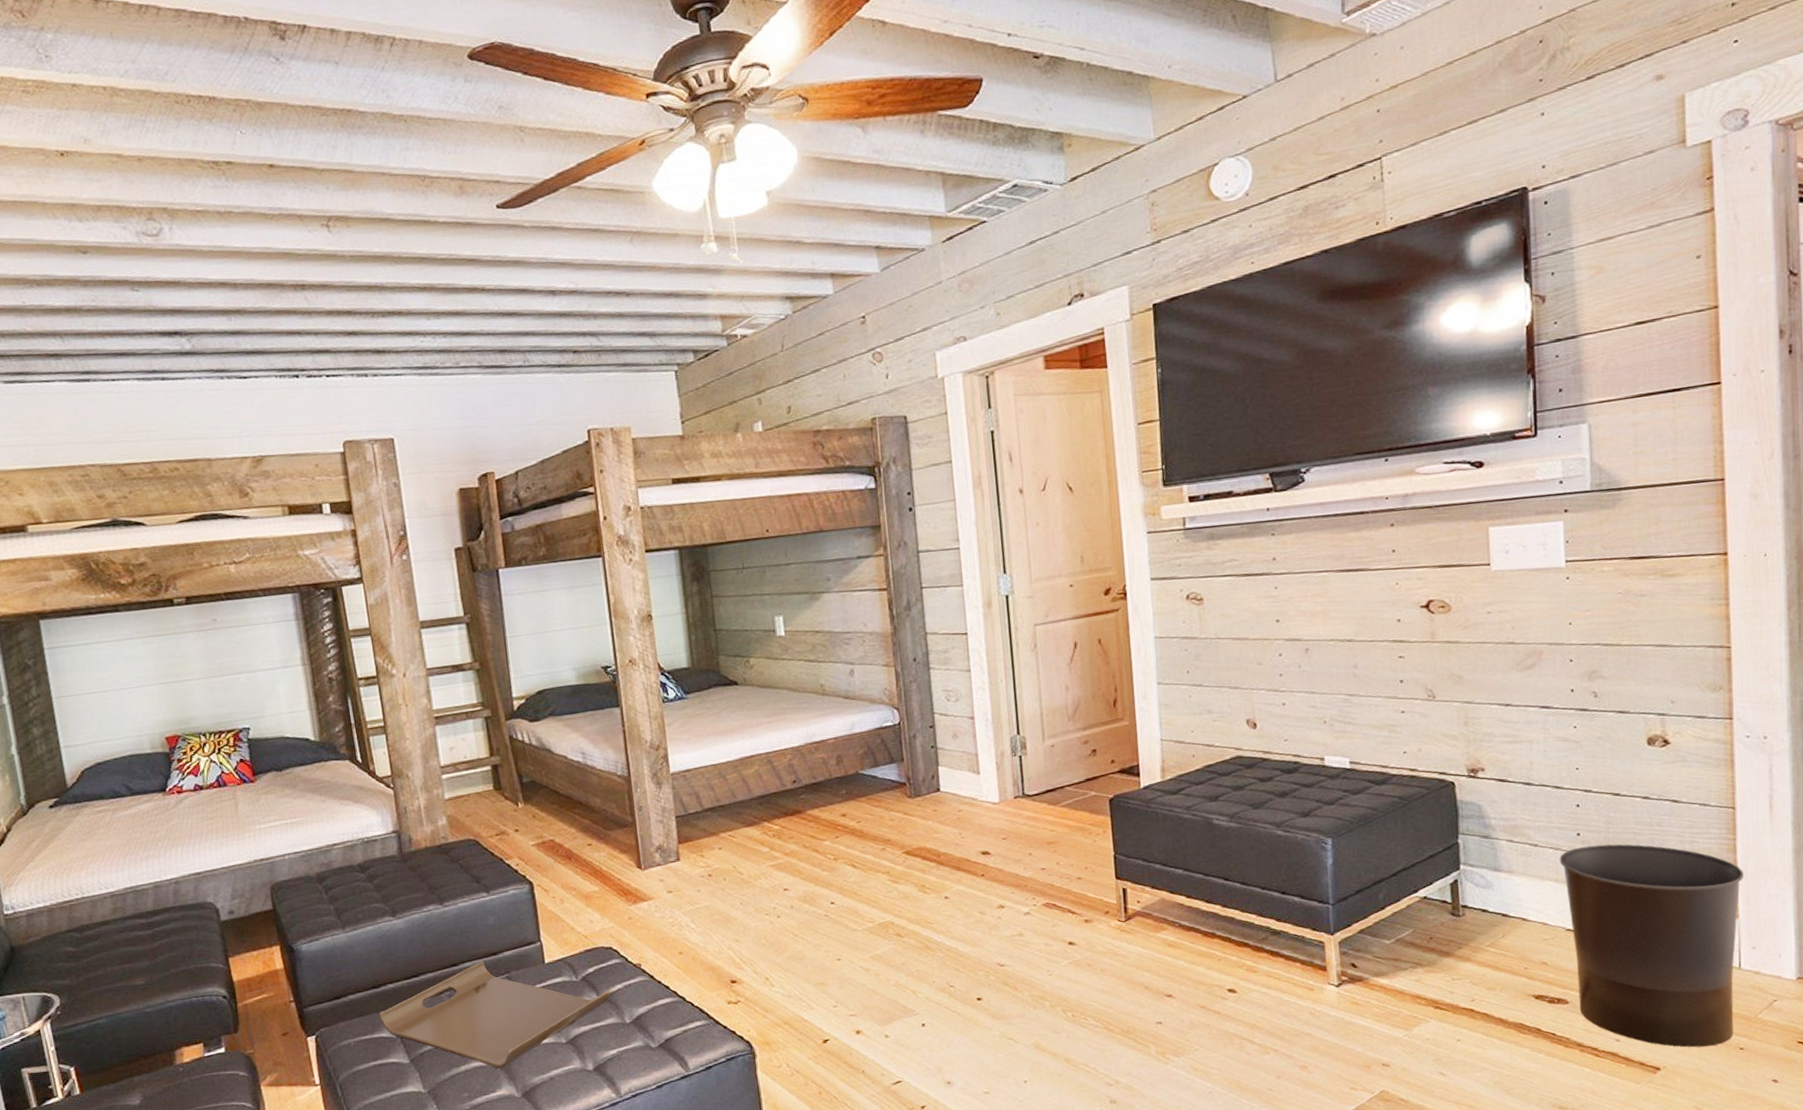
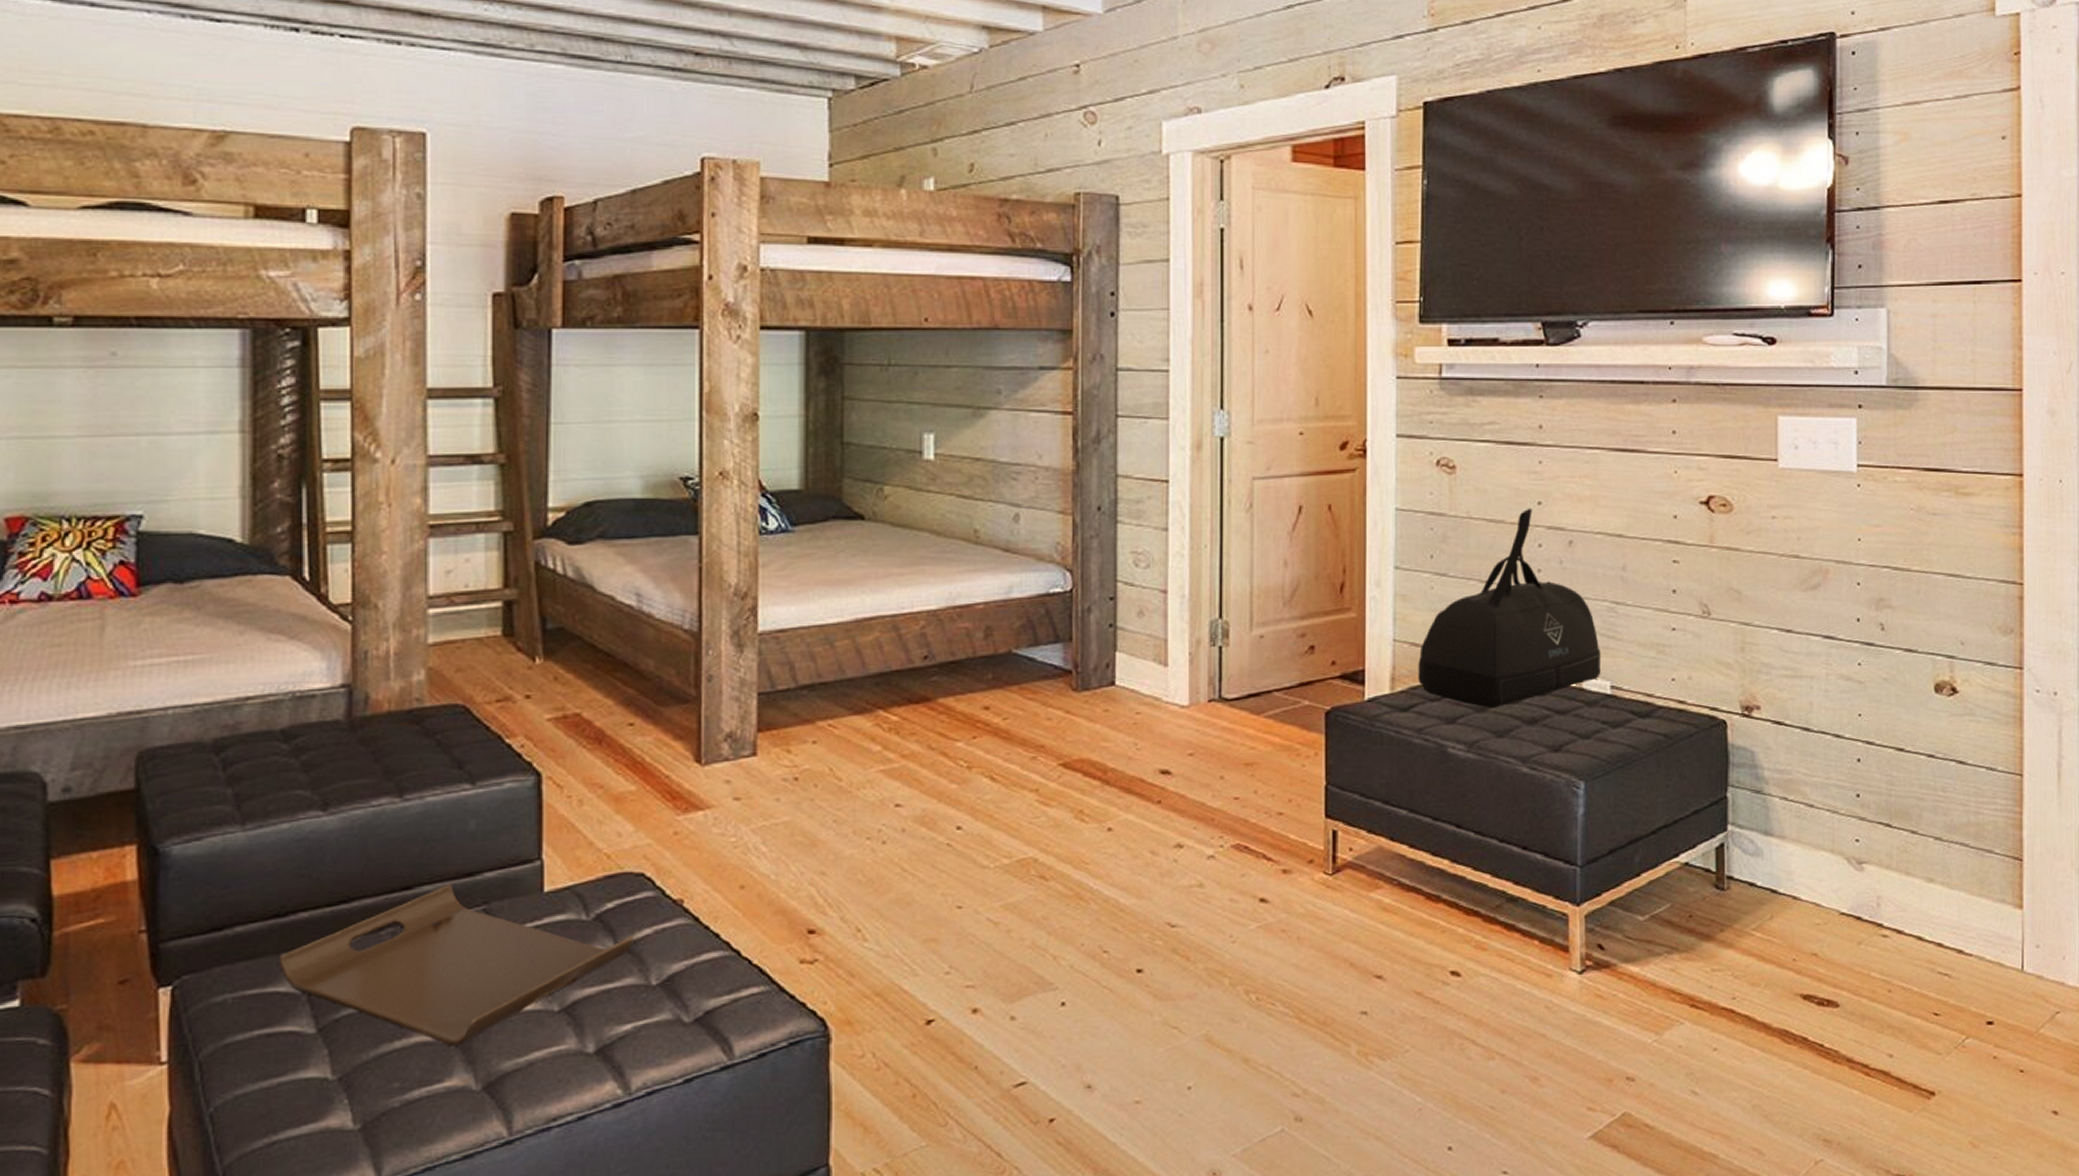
duffel bag: none [1183,625,1340,787] -> present [1418,508,1601,708]
waste bin: present [1559,844,1744,1048] -> none [1836,809,2030,1068]

